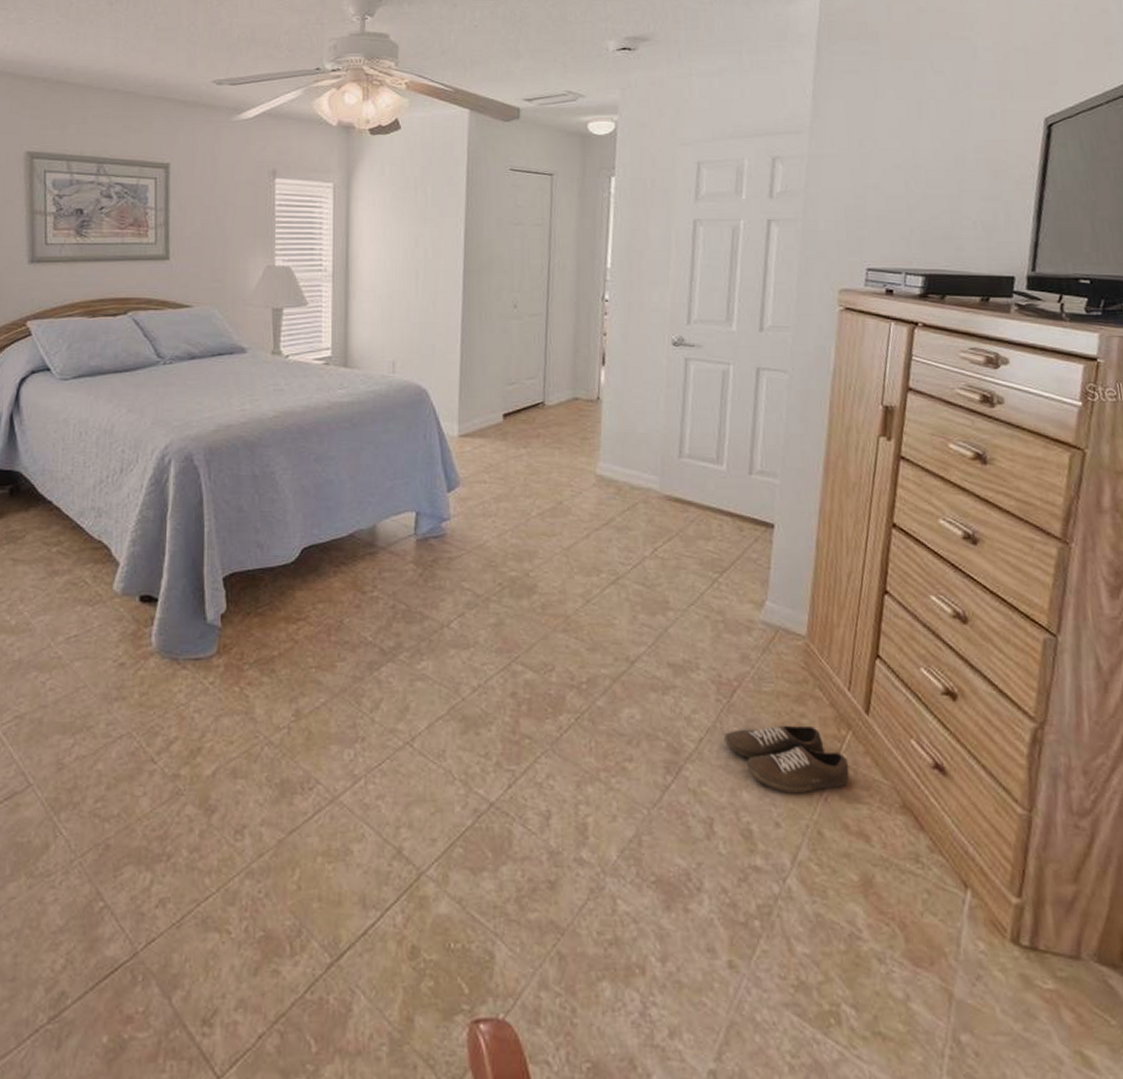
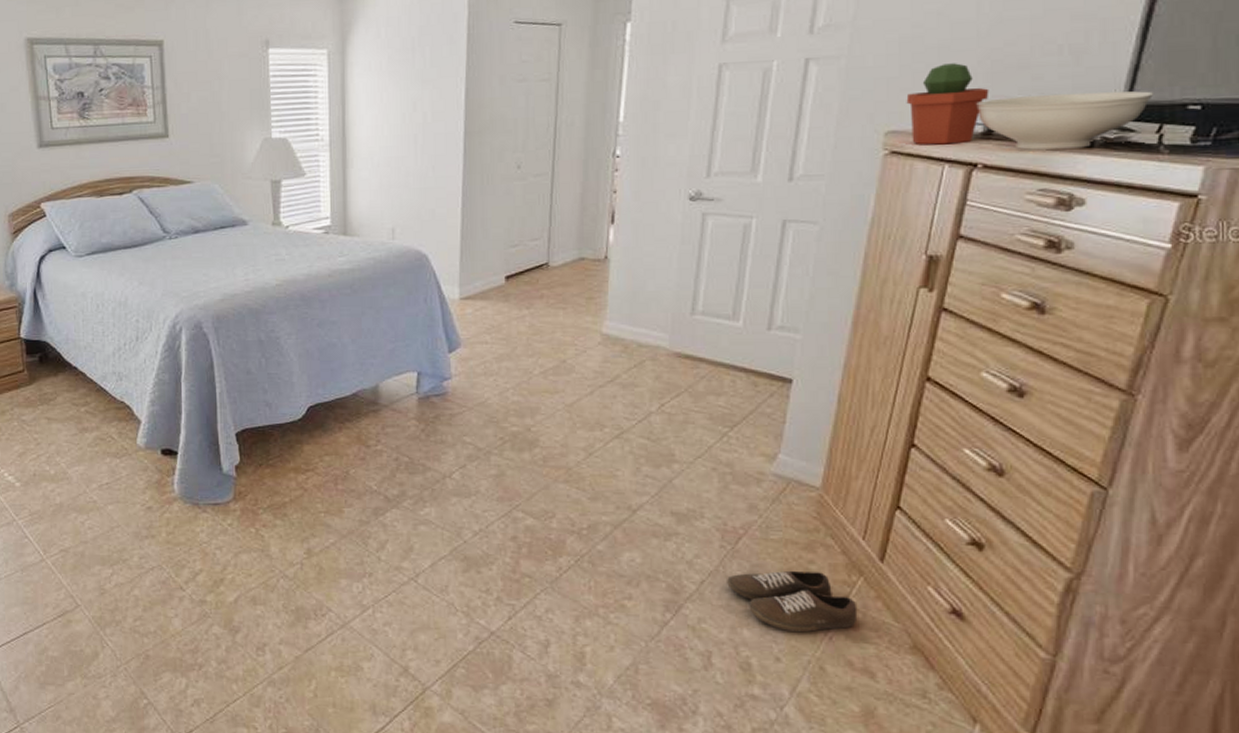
succulent plant: none [854,232,922,304] -> present [906,63,989,145]
decorative bowl: none [912,263,1053,314] -> present [976,91,1154,151]

